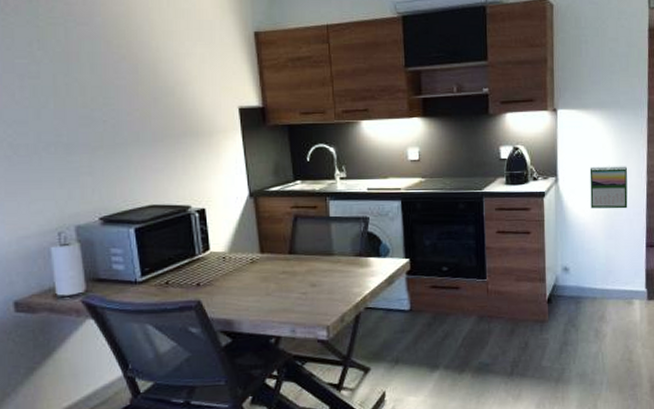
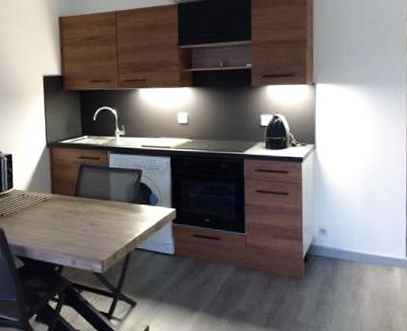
calendar: present [590,166,628,209] -> none [348,136,387,178]

